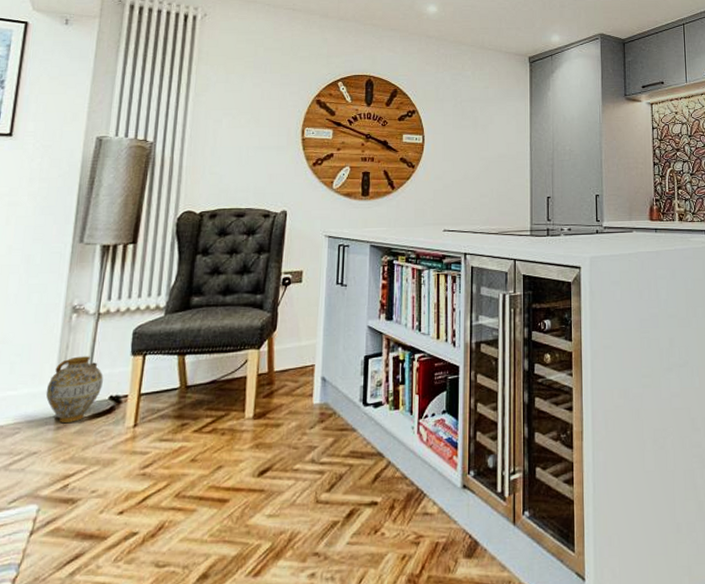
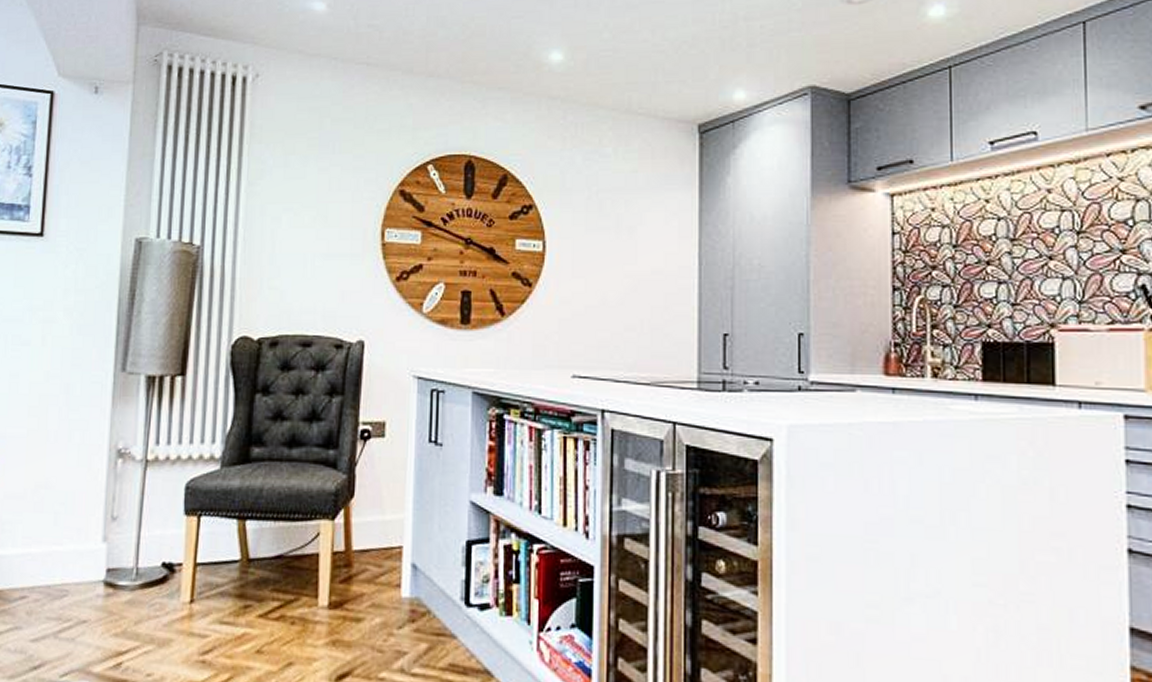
ceramic jug: present [46,356,103,424] -> none [93,511,154,591]

